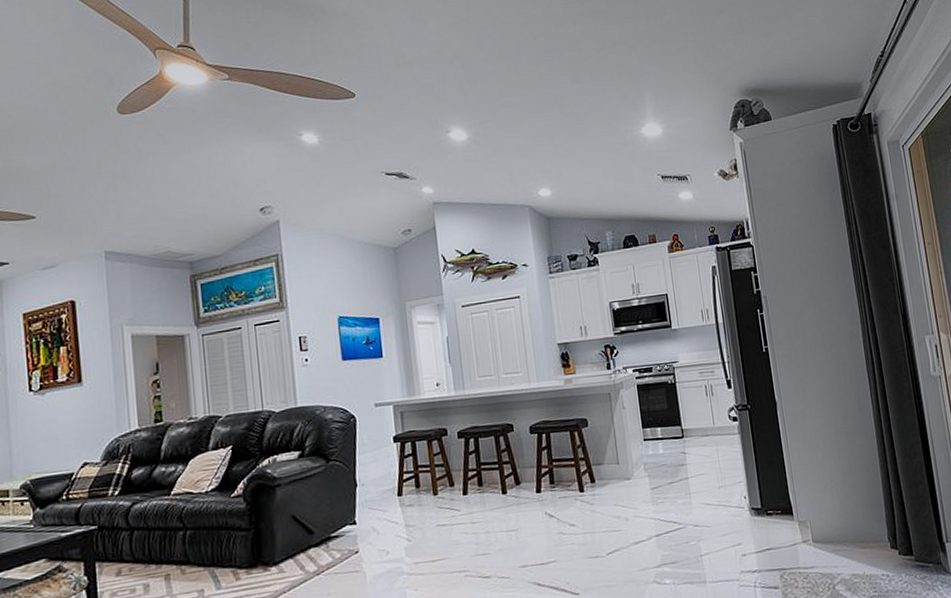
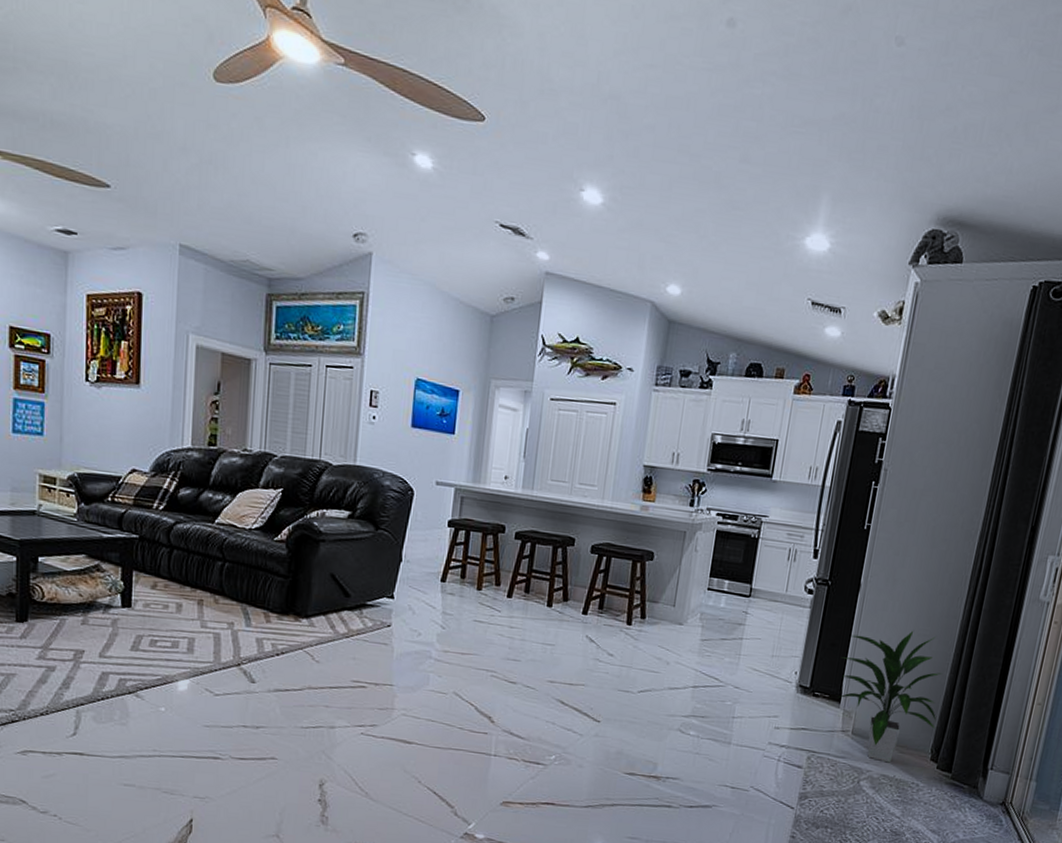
indoor plant: none [781,430,884,562] -> present [837,630,942,763]

